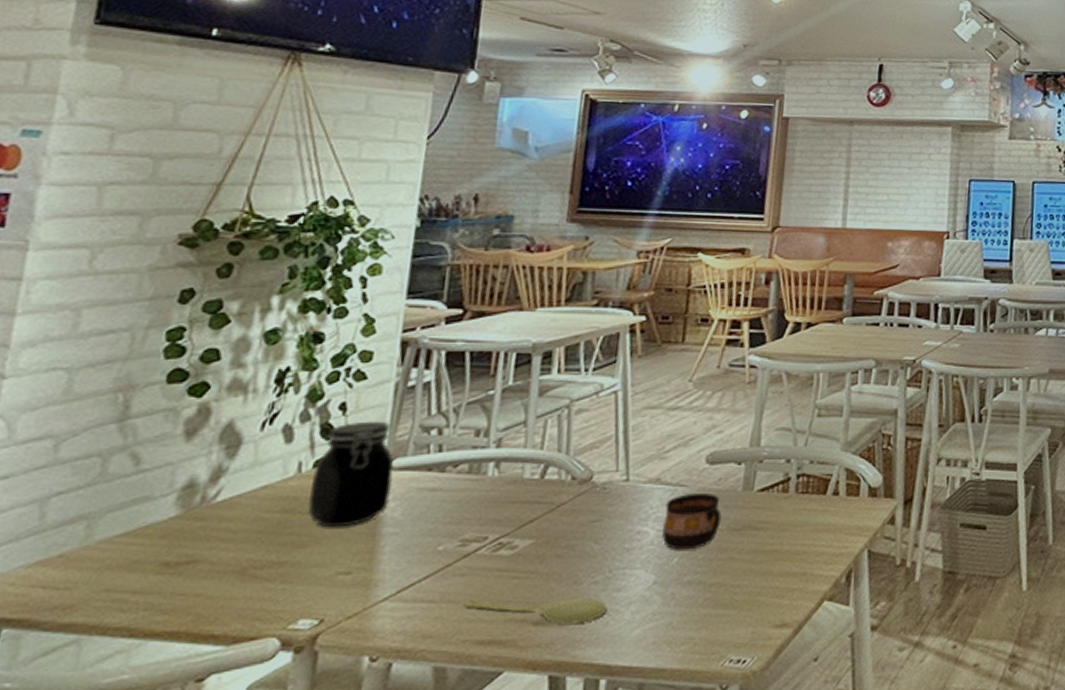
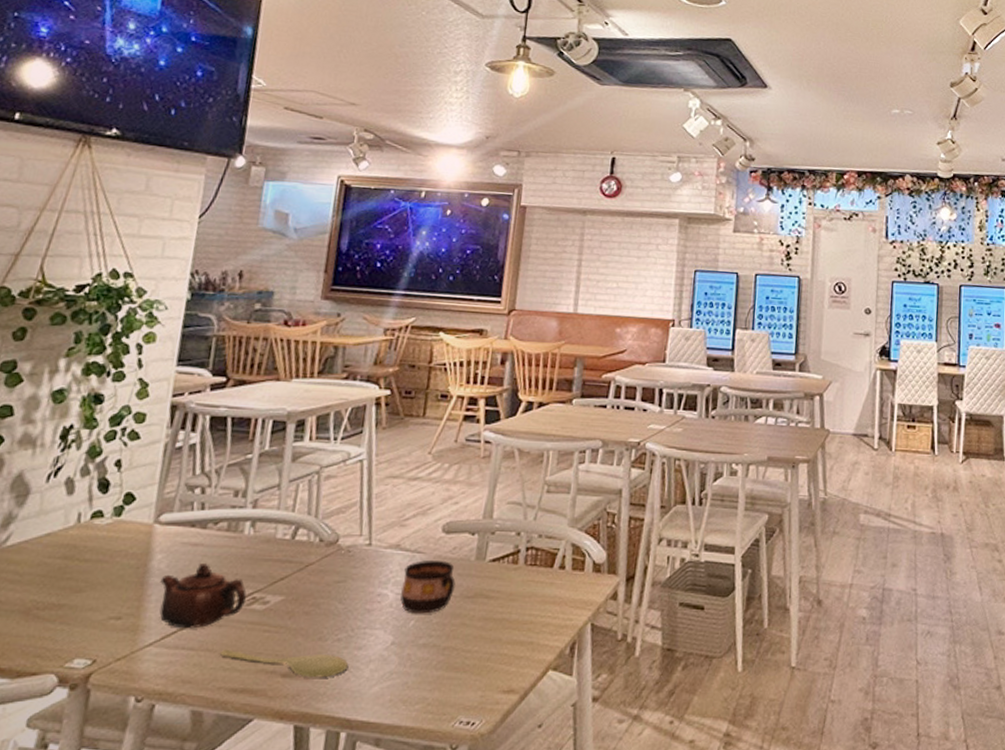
jar: present [307,421,394,528] -> none [84,477,161,575]
teapot: none [394,509,492,580] -> present [159,563,247,629]

